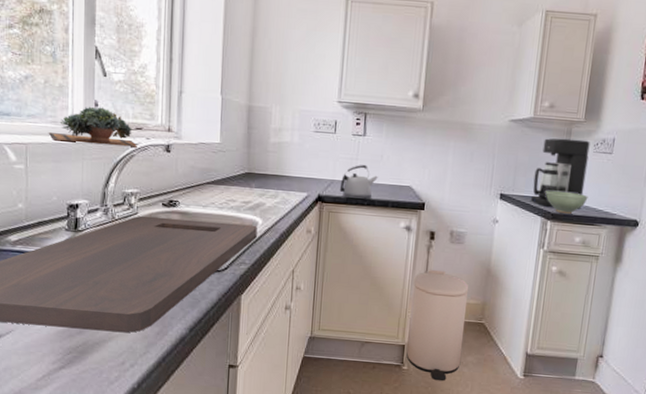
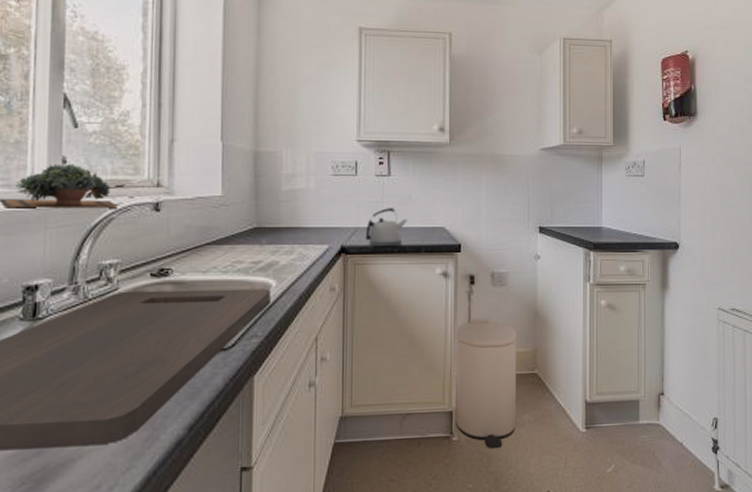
coffee maker: present [531,138,590,209] -> none [571,164,622,238]
bowl: present [545,190,588,215] -> none [584,218,627,243]

